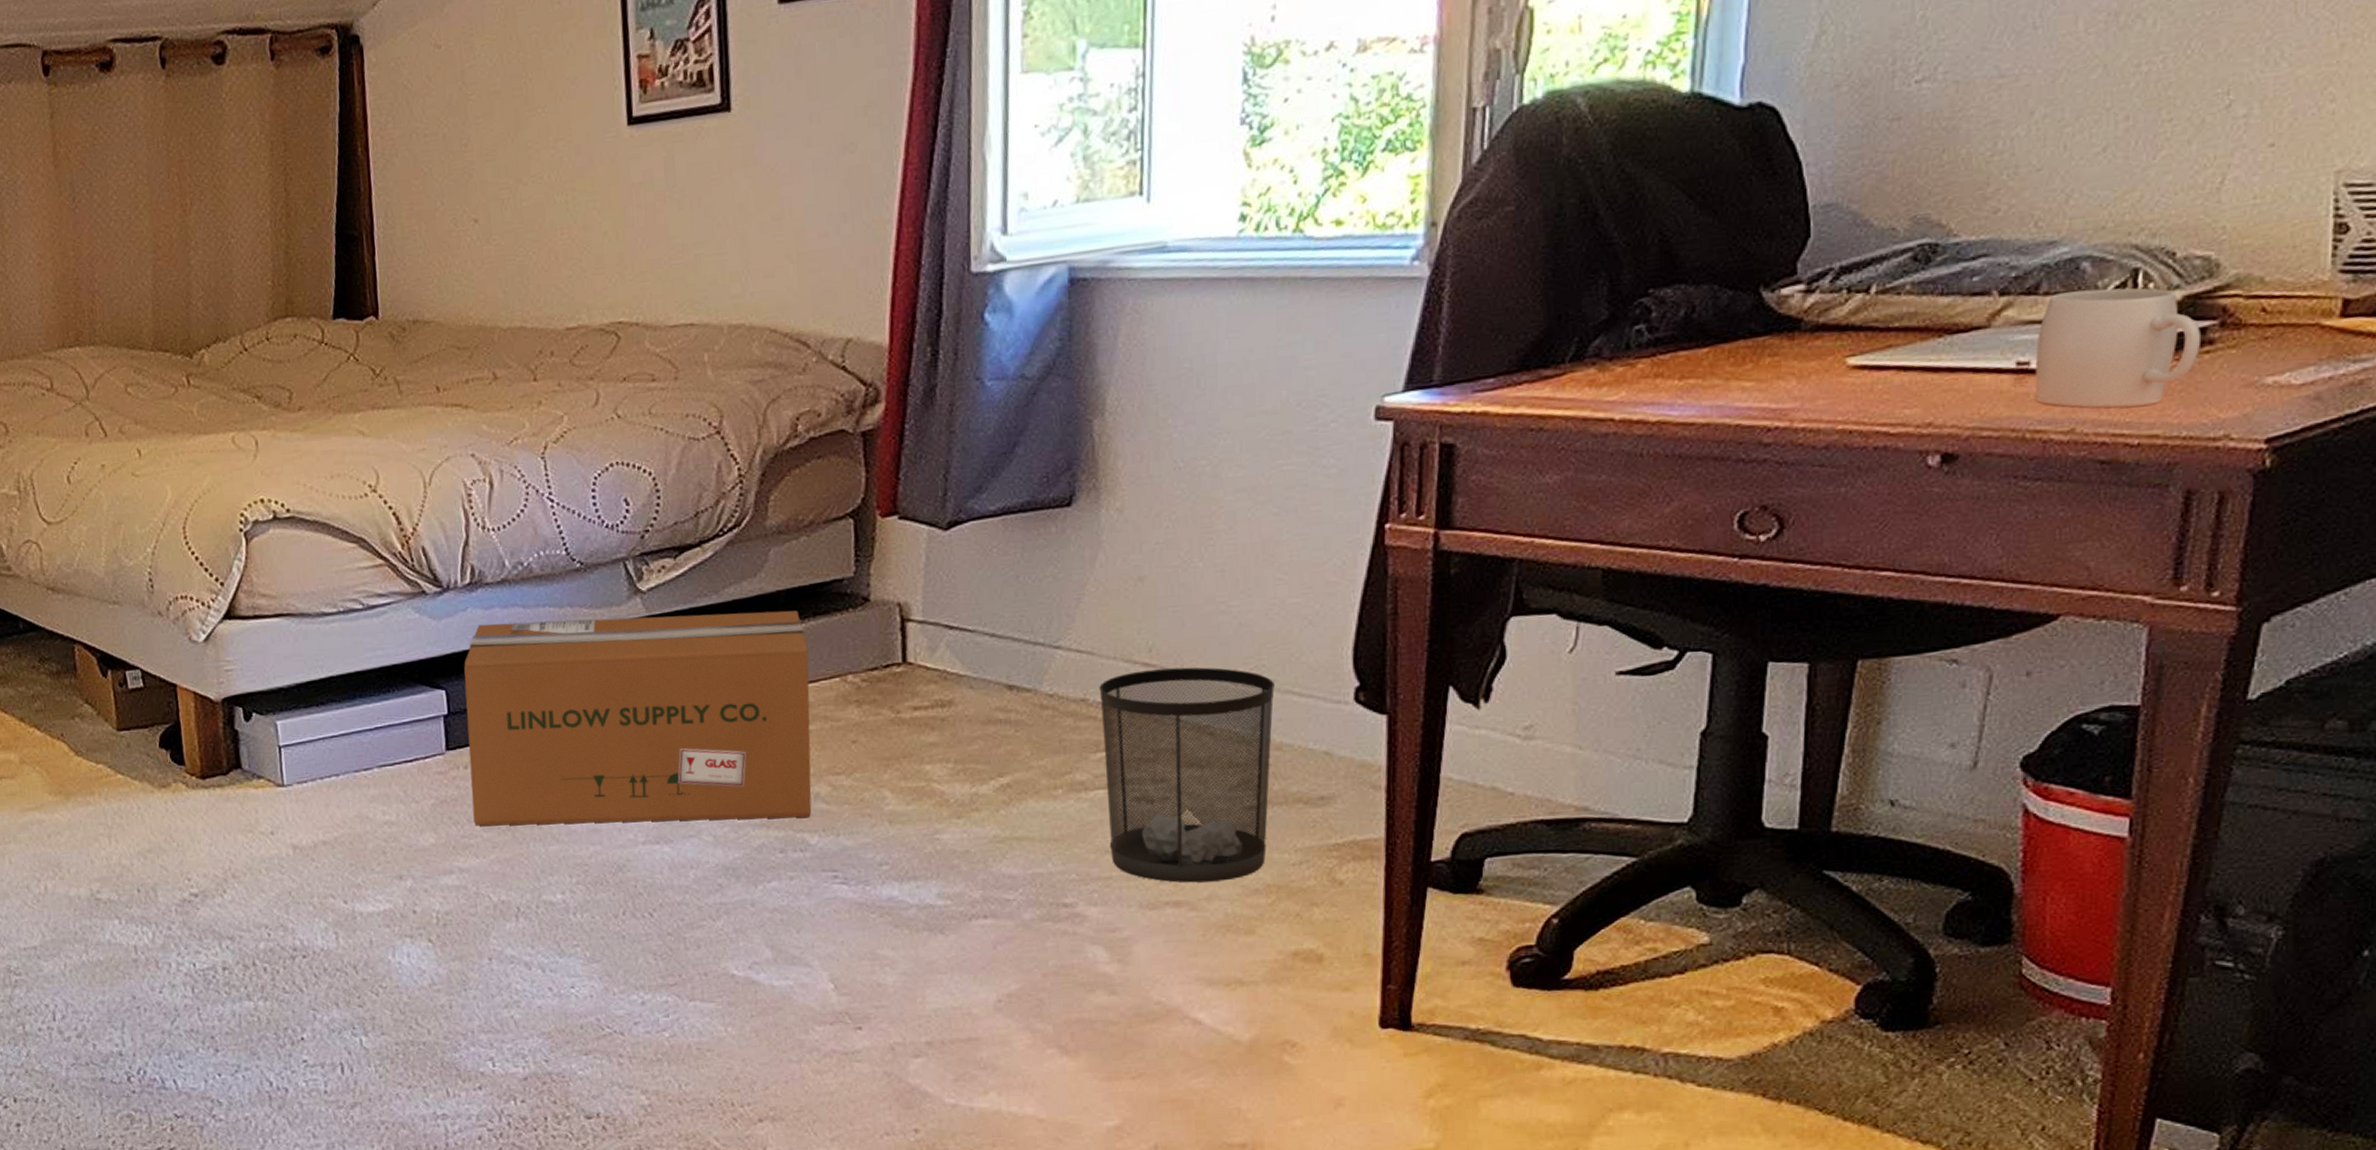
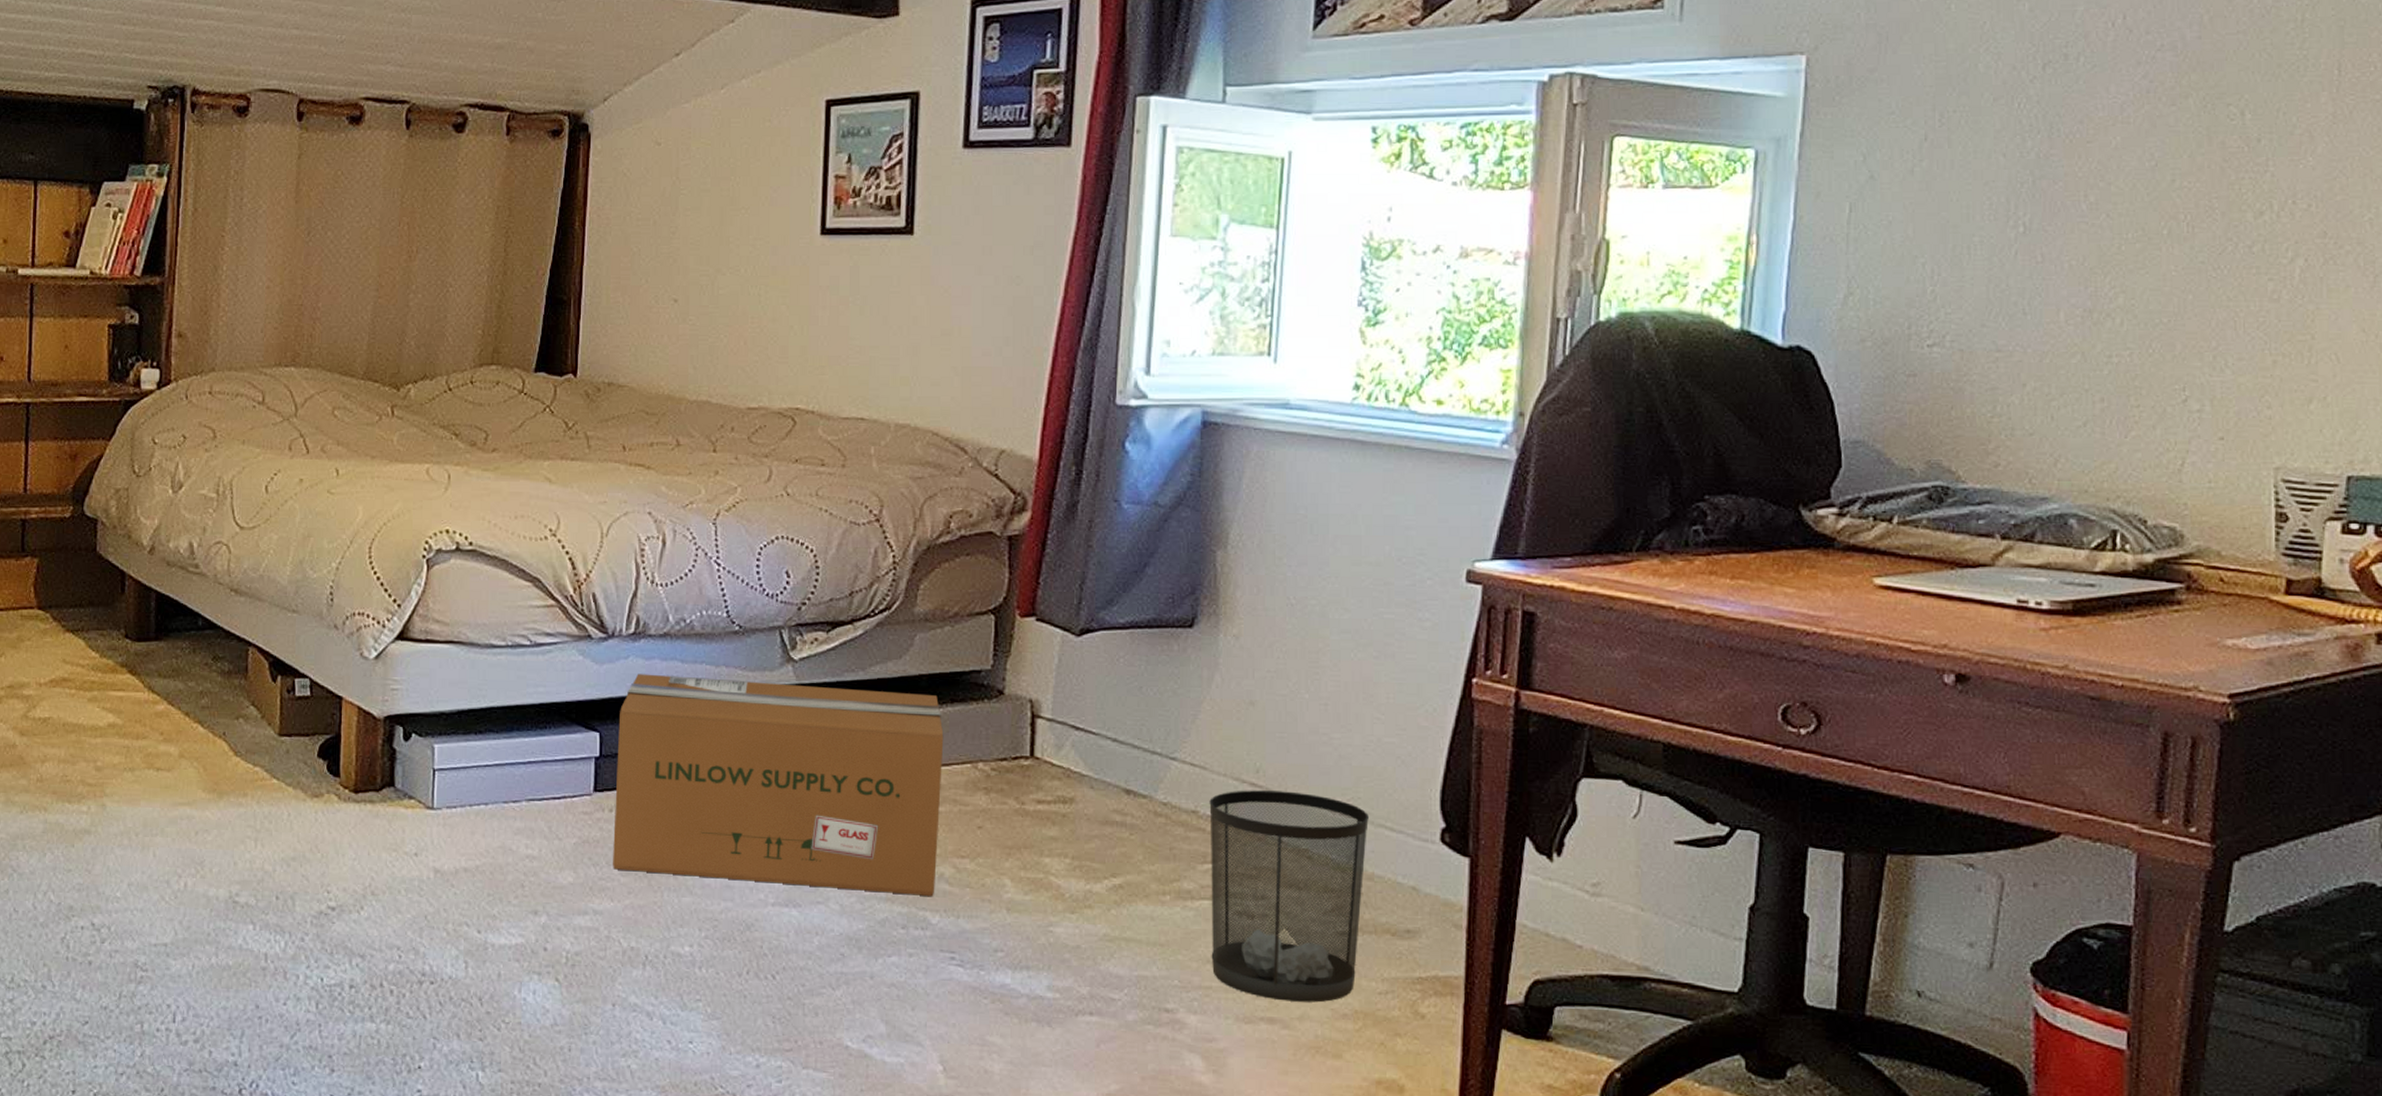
mug: present [2035,288,2202,409] -> none [2033,543,2172,653]

